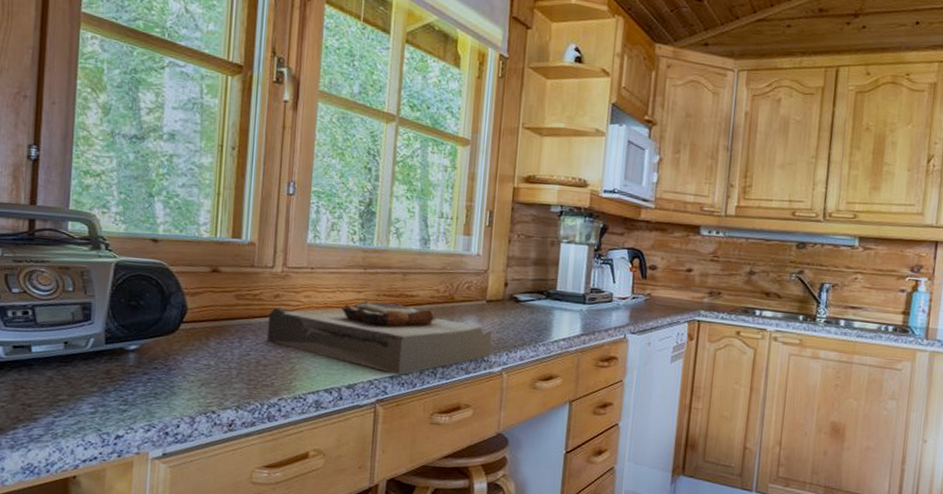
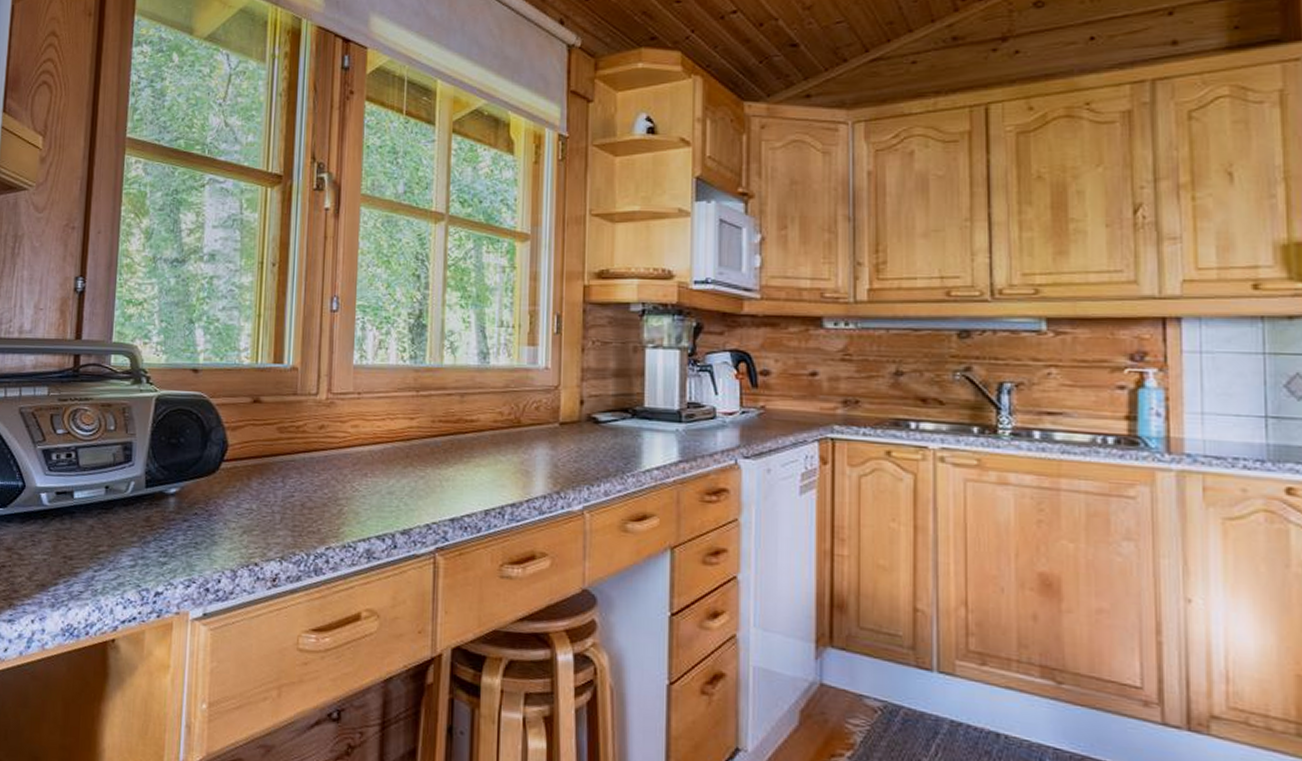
toast: present [266,300,492,375] -> none [311,428,568,517]

